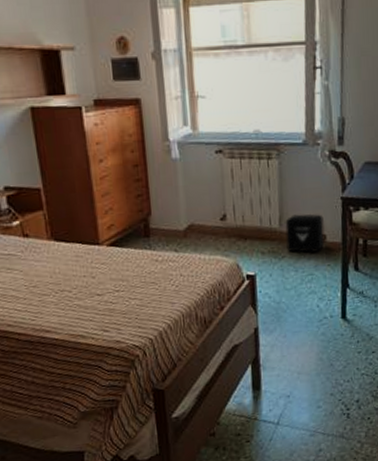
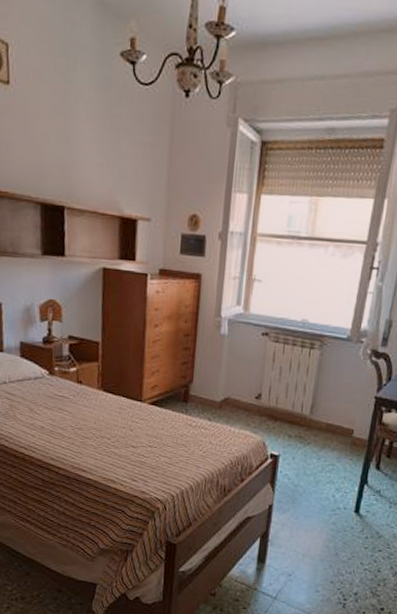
air purifier: present [285,213,325,253] -> none [313,405,354,444]

